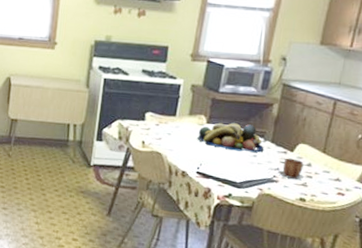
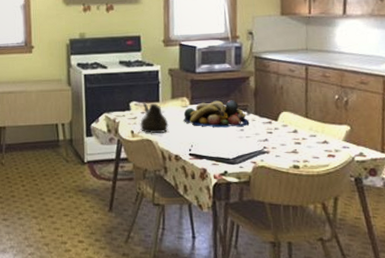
teapot: none [151,114,182,148] -> present [139,102,169,133]
mug: present [278,158,305,180] -> none [267,127,294,147]

